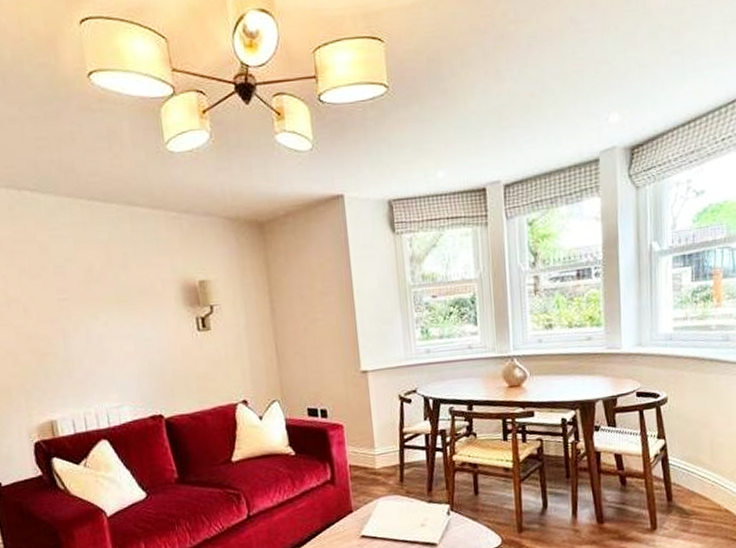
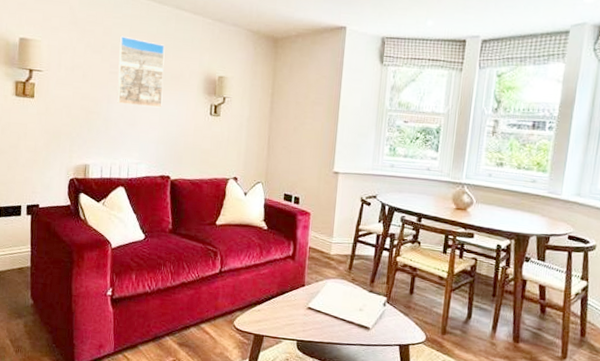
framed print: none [61,250,135,337] -> present [117,35,165,108]

